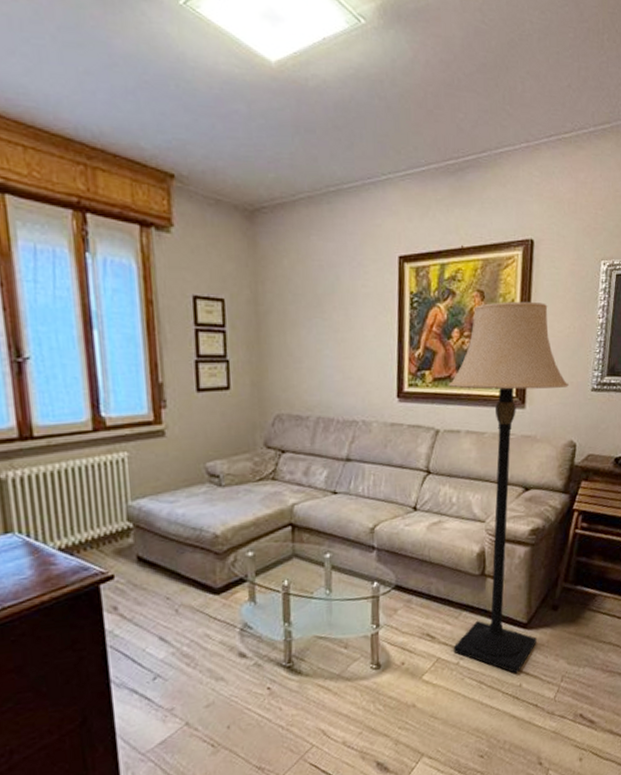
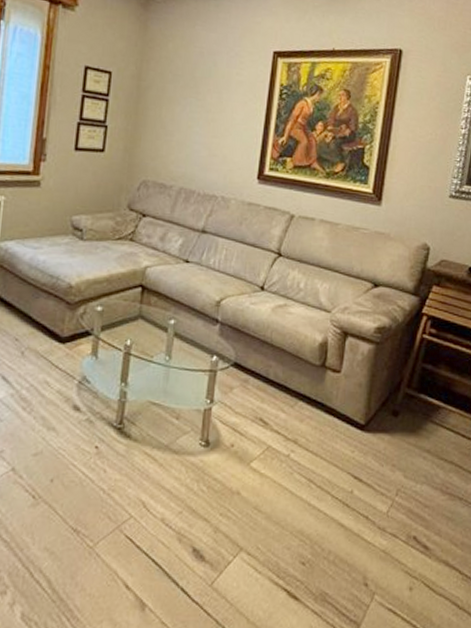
lamp: present [448,301,569,674] -> none [285,102,427,478]

